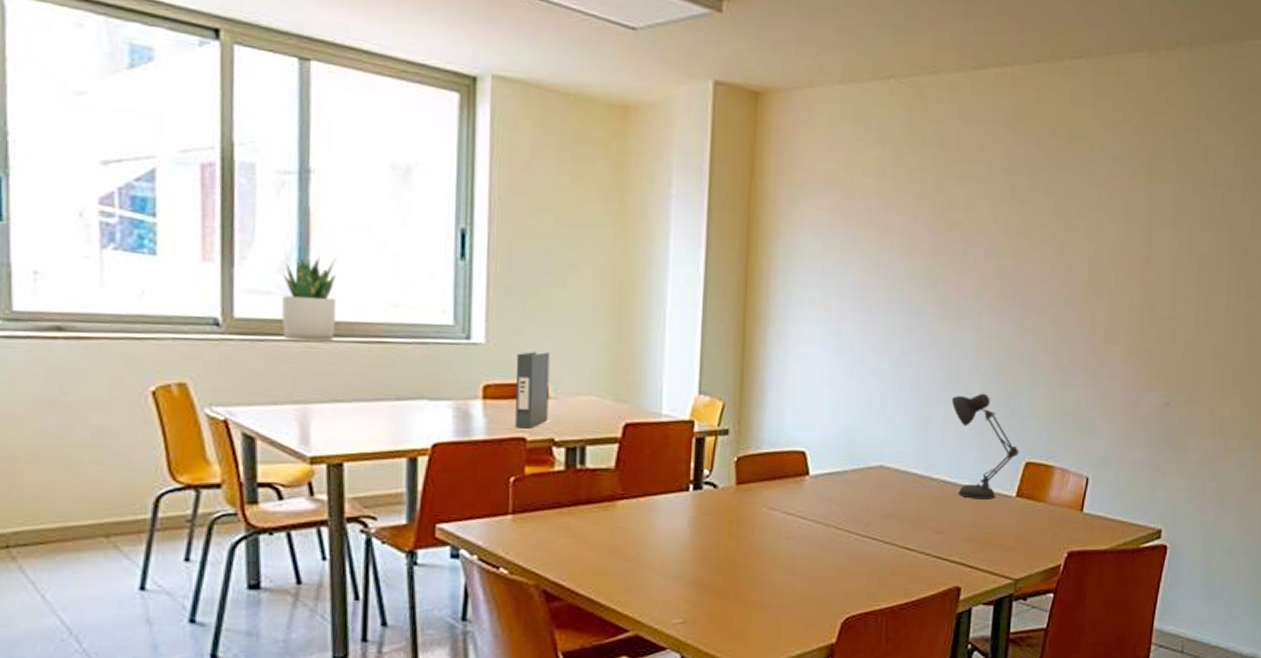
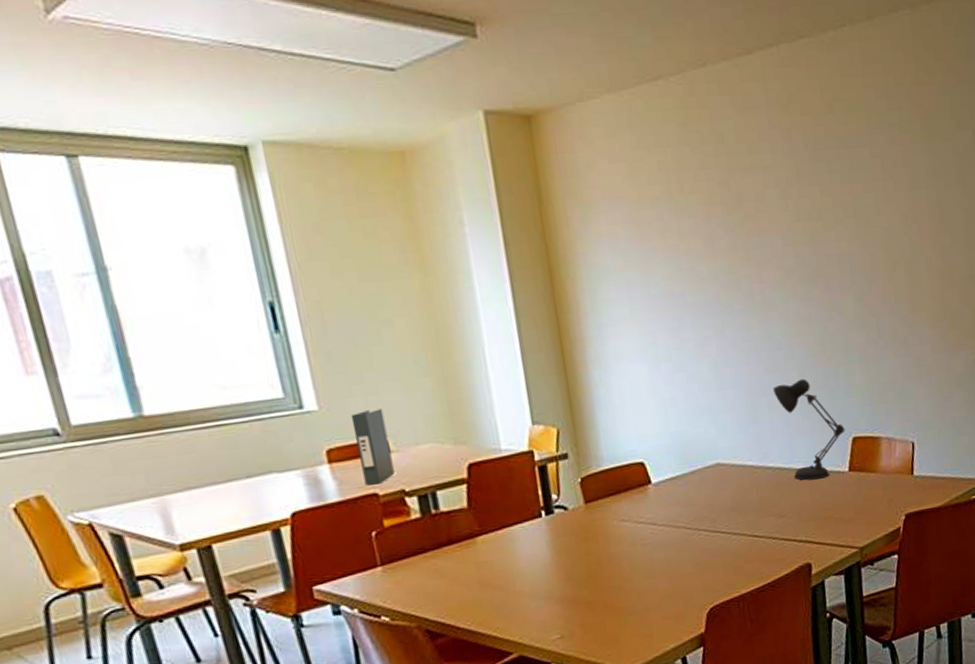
planter: present [282,257,337,342] -> none [106,351,173,438]

